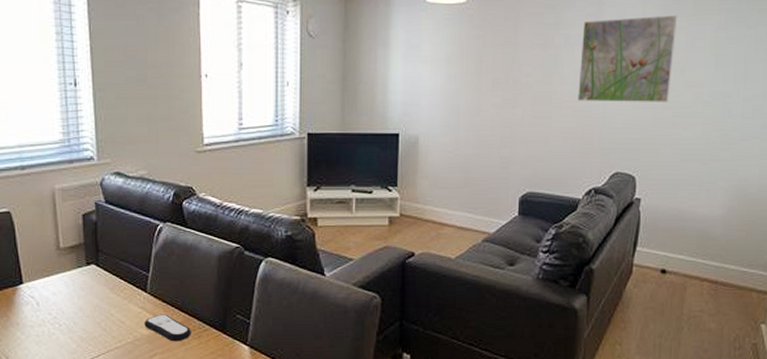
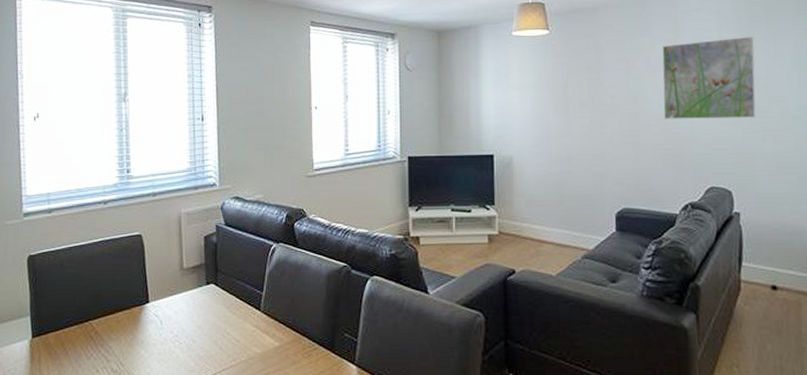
remote control: present [144,314,191,342] -> none [258,332,301,361]

